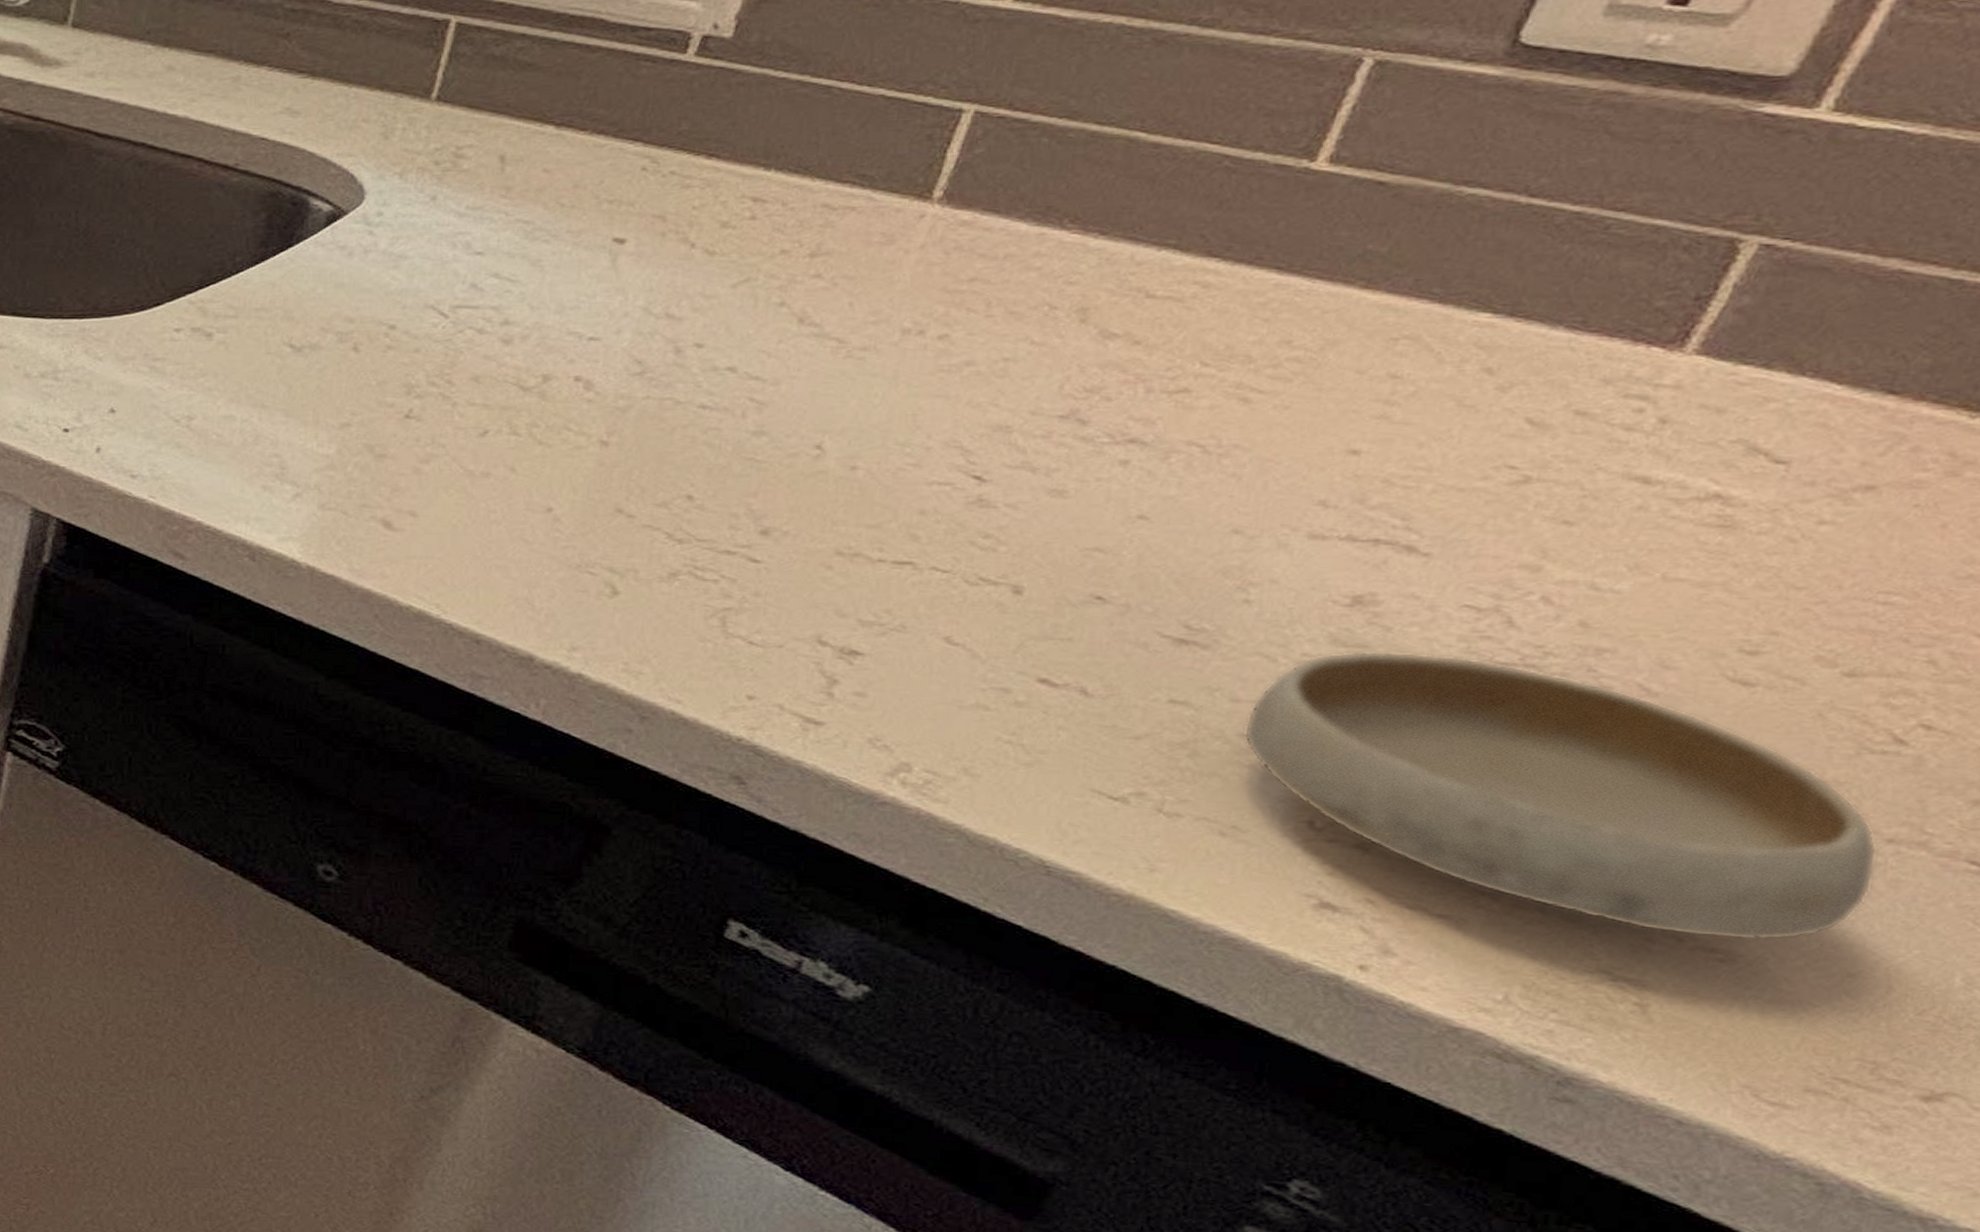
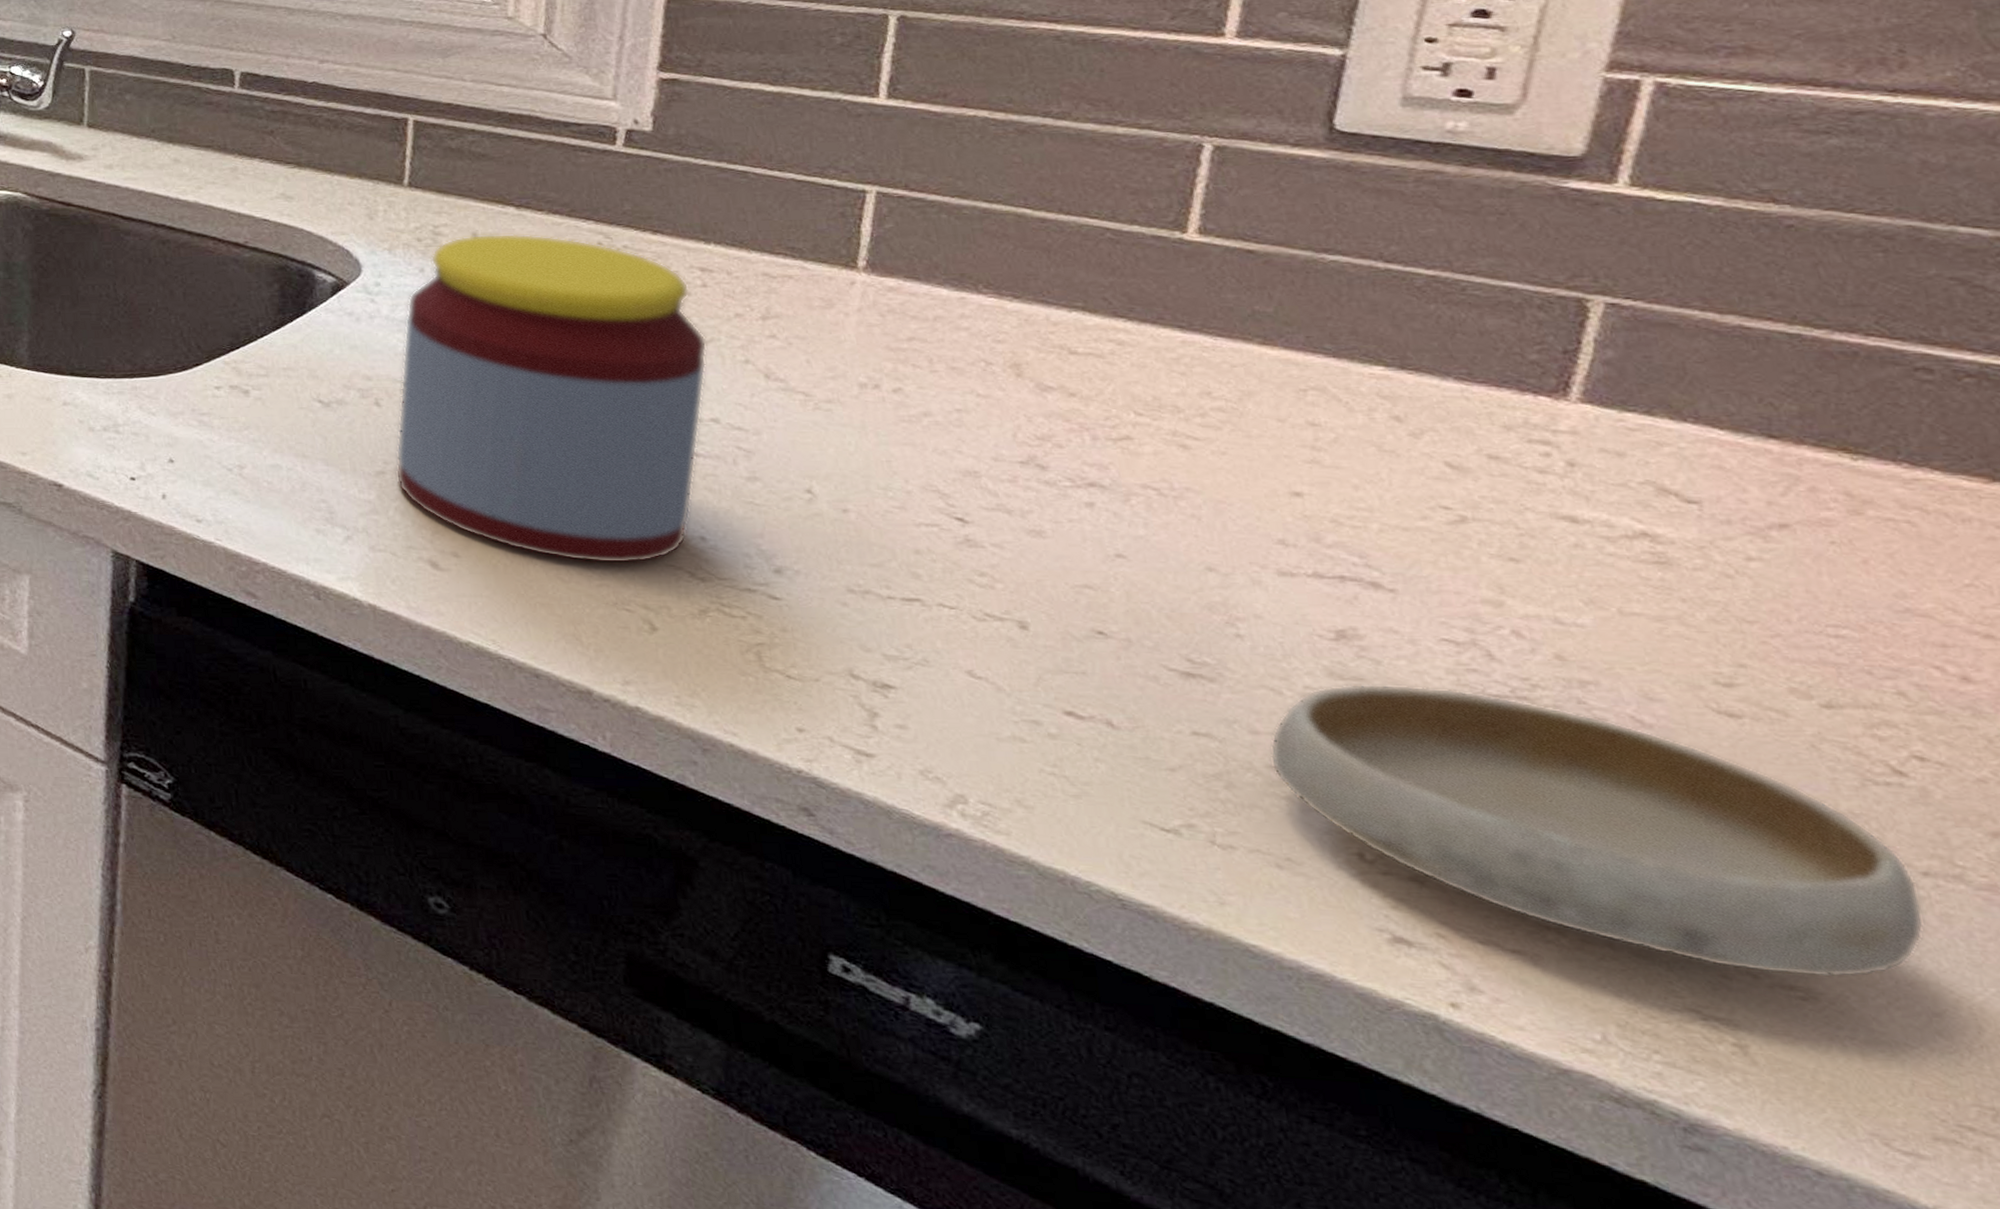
jar: none [362,156,742,524] -> present [395,233,708,564]

